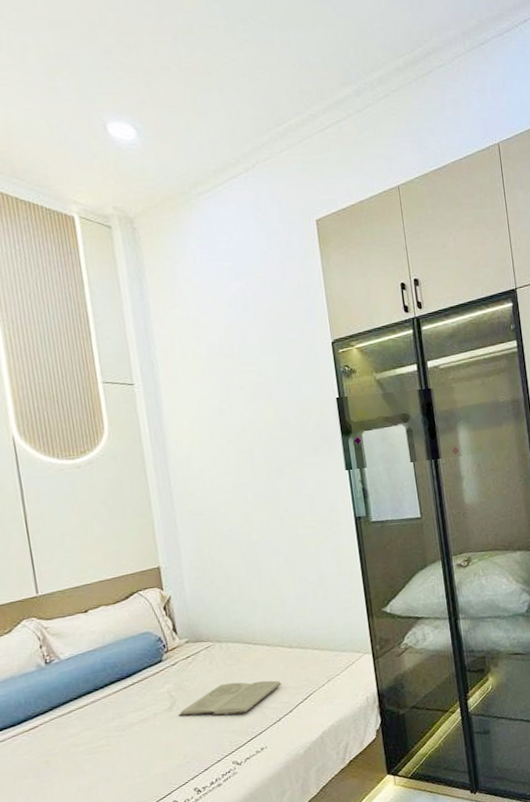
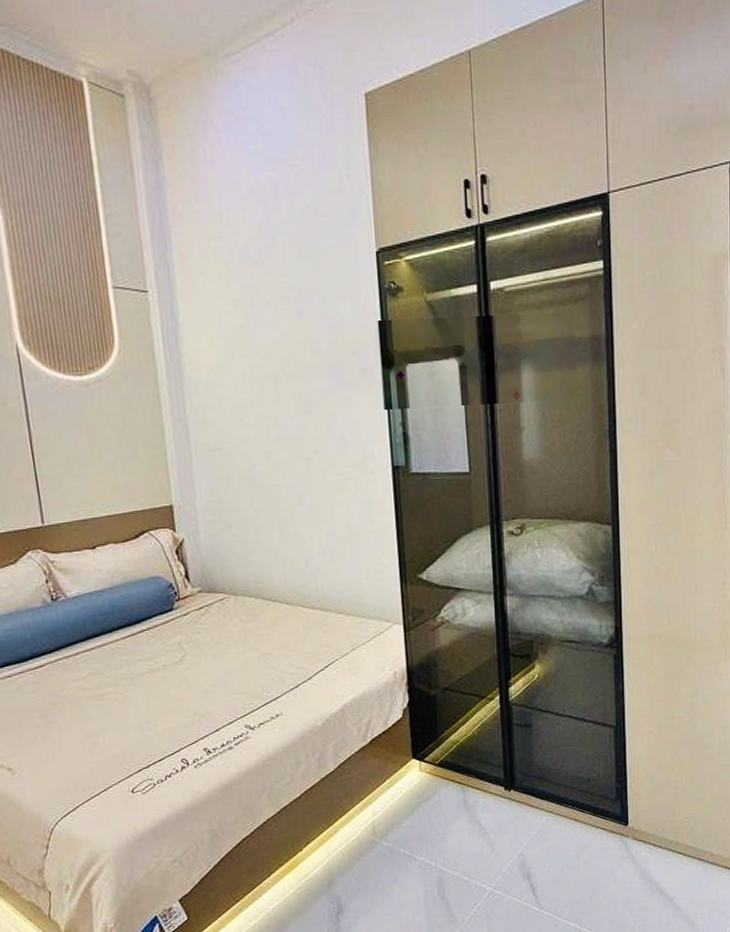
book: present [178,680,281,717] -> none [189,640,301,676]

